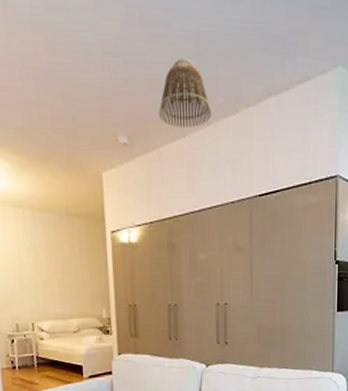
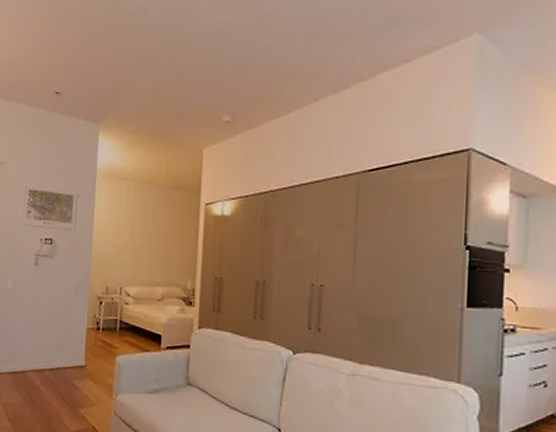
lamp shade: present [158,58,212,129] -> none [263,41,320,105]

